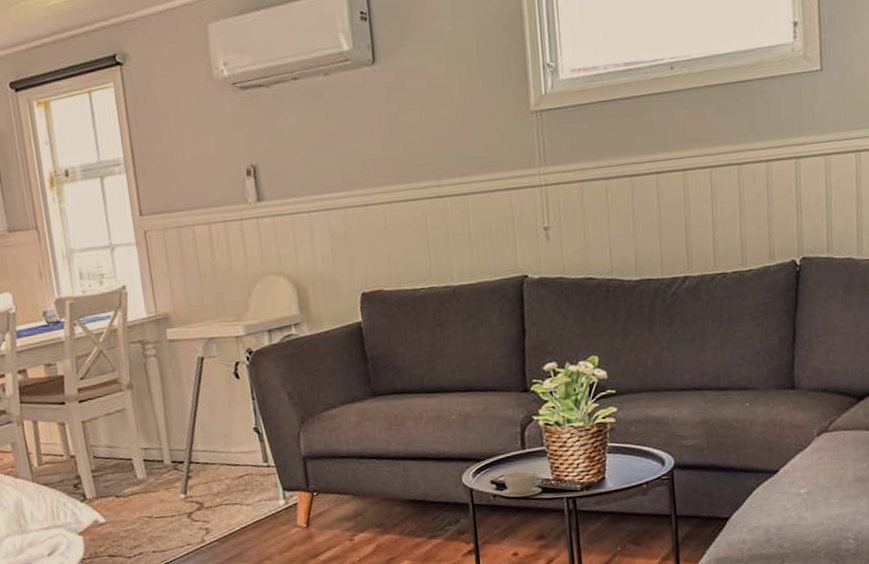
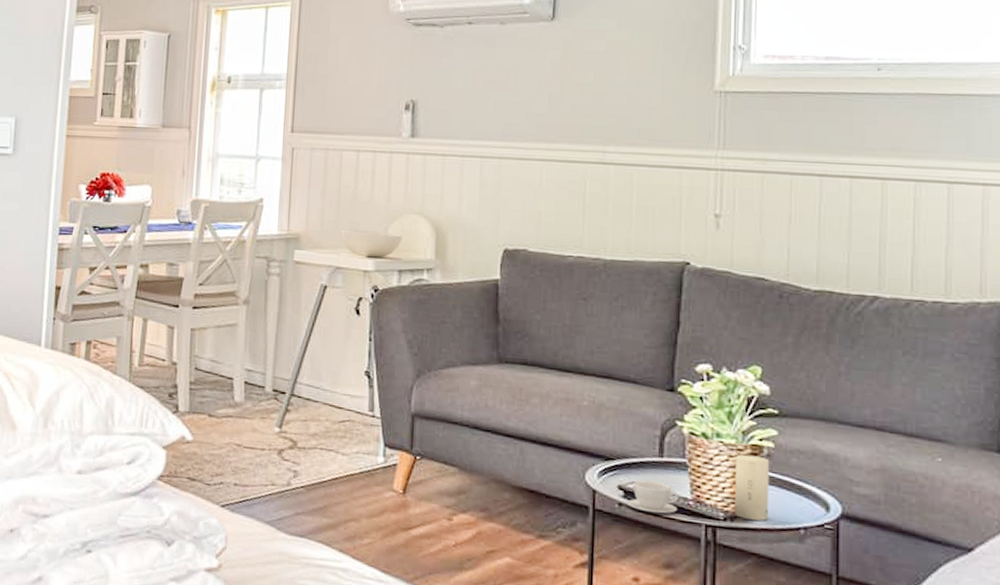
bowl: none [207,296,267,324] -> present [341,228,403,258]
candle: none [585,431,617,486] -> present [735,454,770,521]

